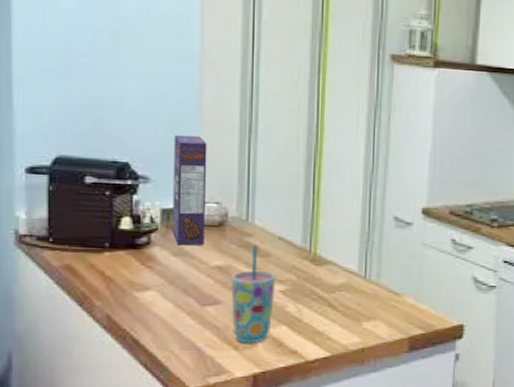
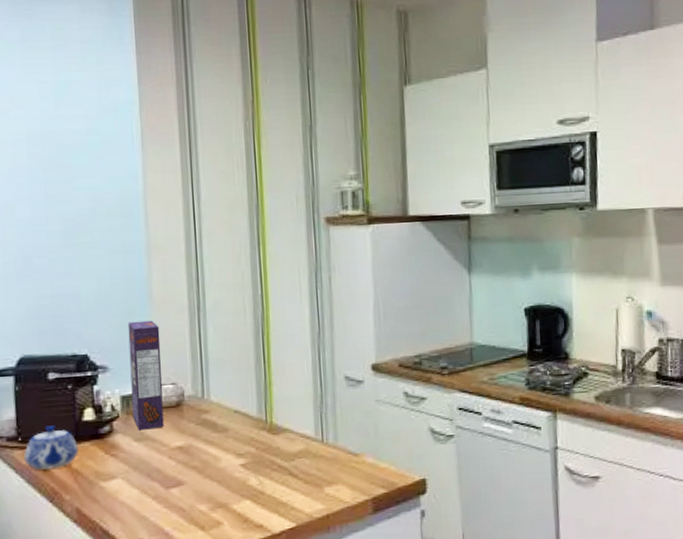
teapot: none [55,230,114,273] -> present [24,425,79,470]
cup: present [231,245,276,344] -> none [192,421,237,523]

